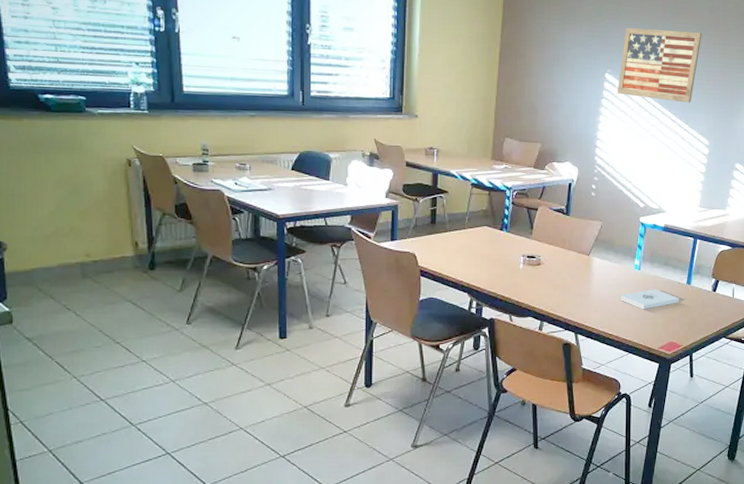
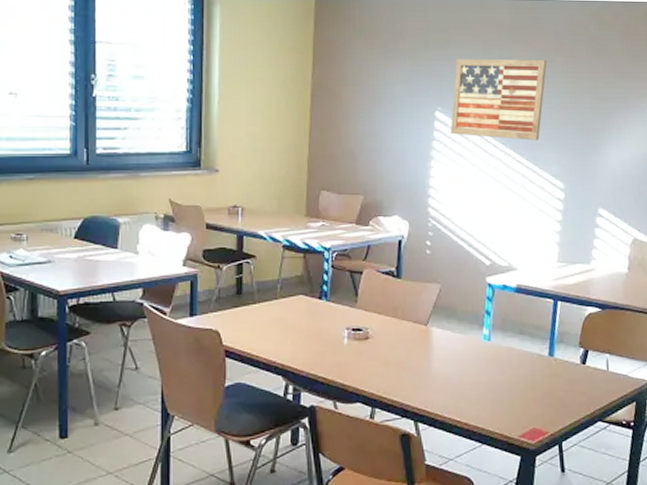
notepad: present [620,289,680,310] -> none [468,363,541,390]

